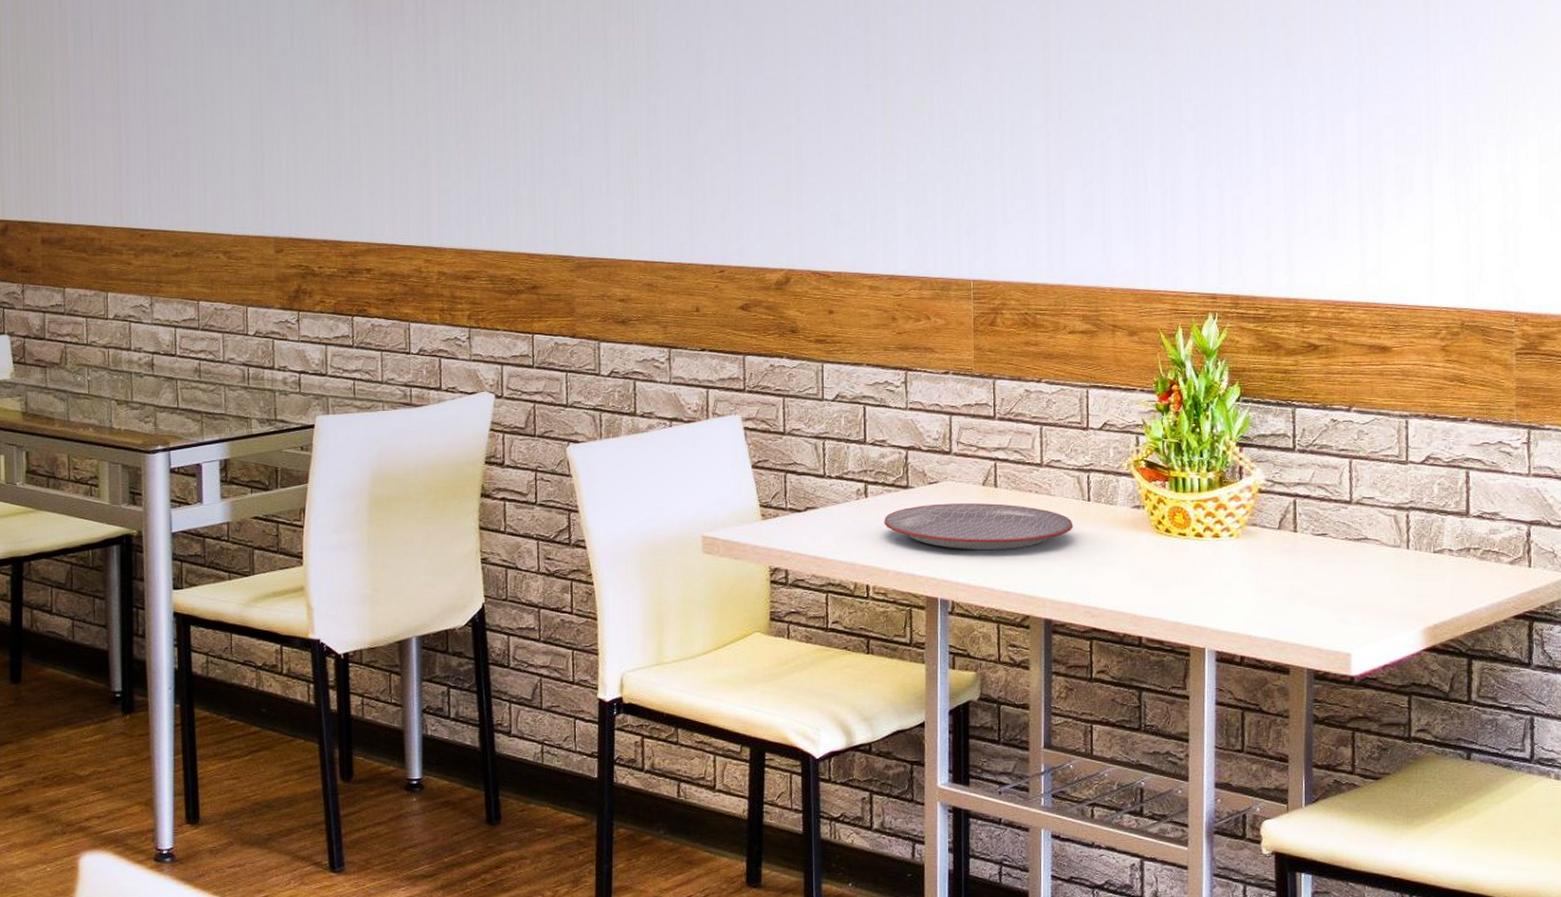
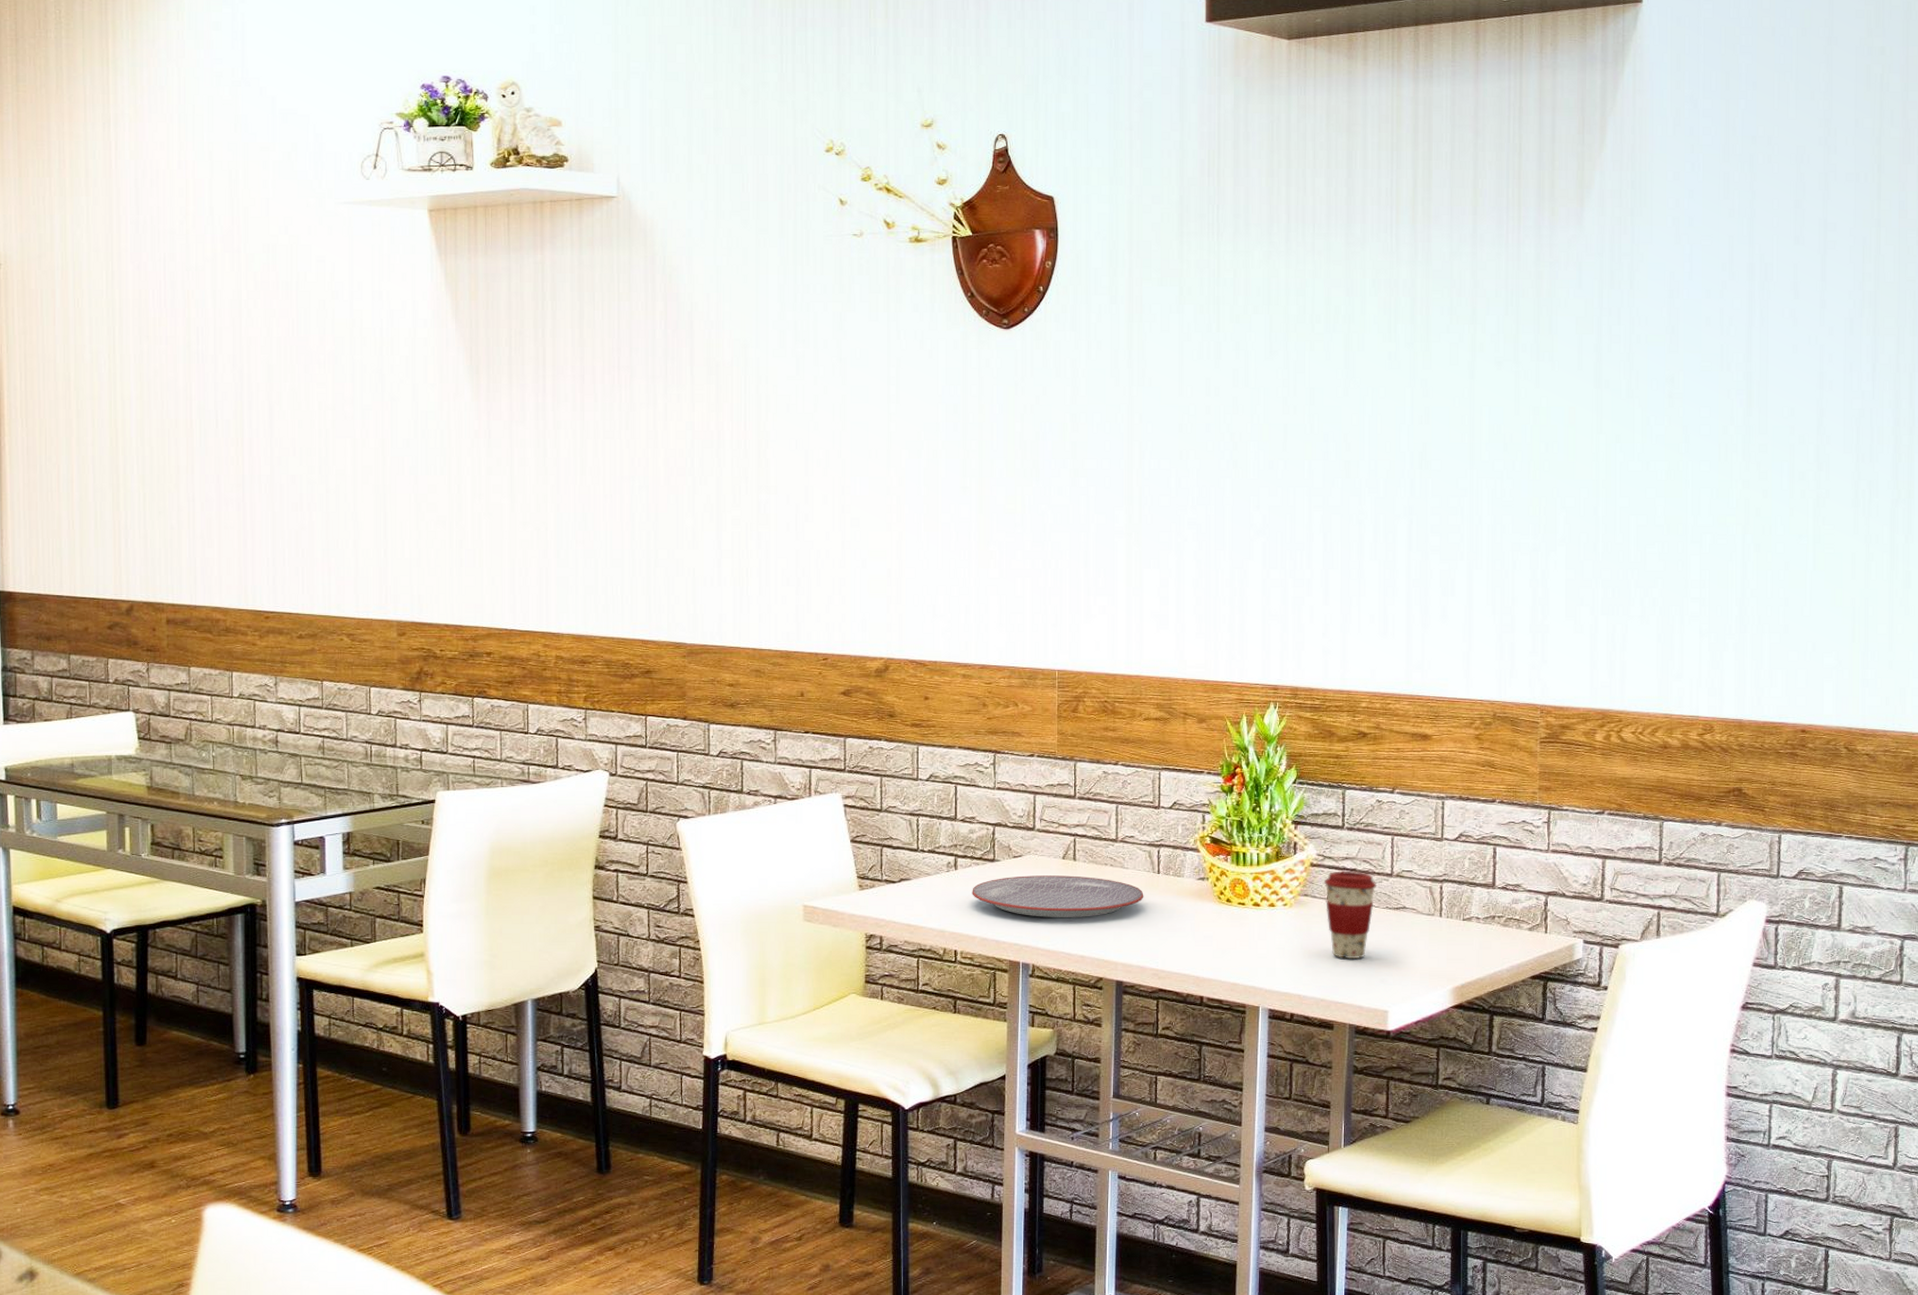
coffee cup: none [1274,497,1334,596] -> present [1323,870,1376,960]

